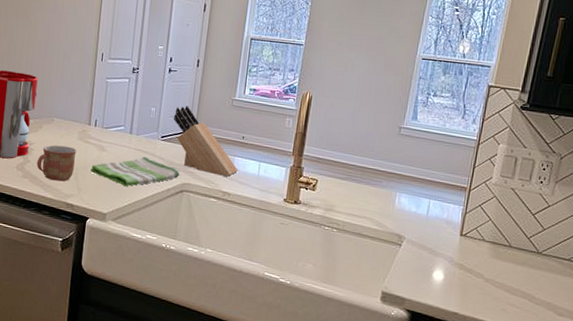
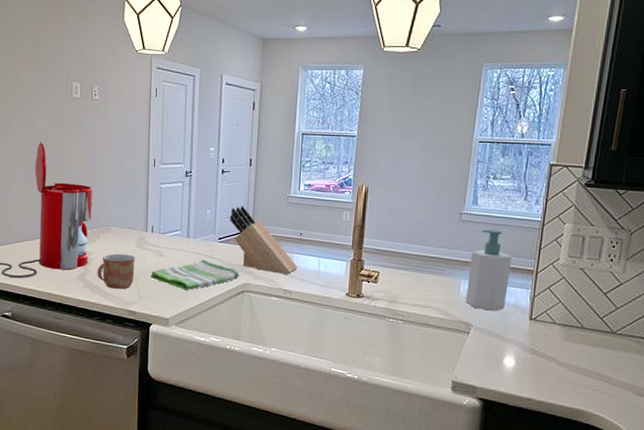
soap bottle: none [399,145,447,225] -> present [465,229,512,311]

